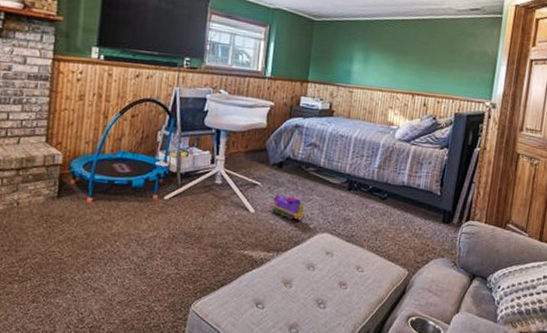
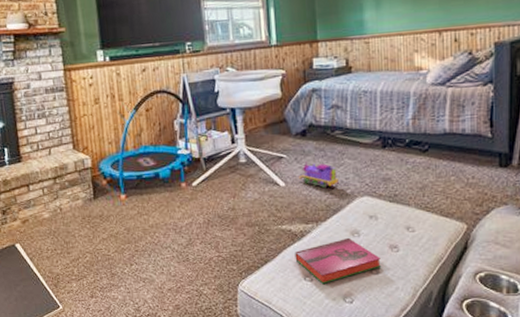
hardback book: none [251,270,329,313] -> present [295,237,381,284]

